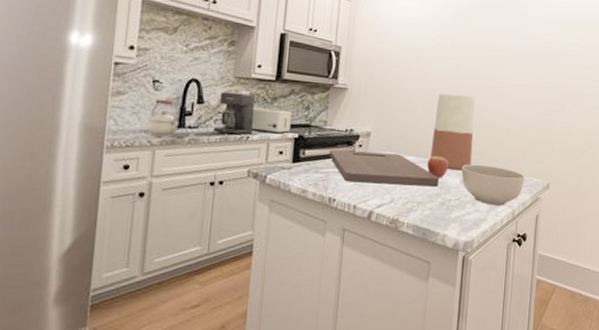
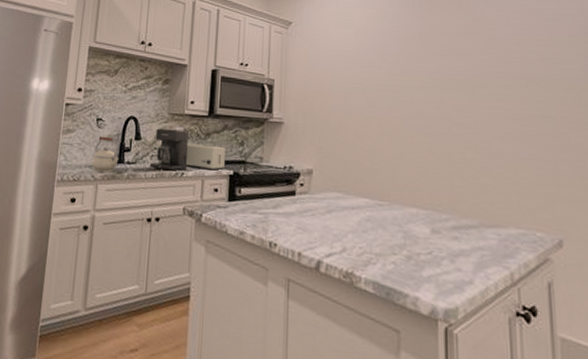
cutting board: present [329,149,440,187] -> none [267,188,402,236]
fruit: present [427,155,449,178] -> none [384,198,413,226]
vase: present [430,94,475,171] -> none [387,126,443,218]
bowl: present [461,164,526,206] -> none [430,210,524,266]

